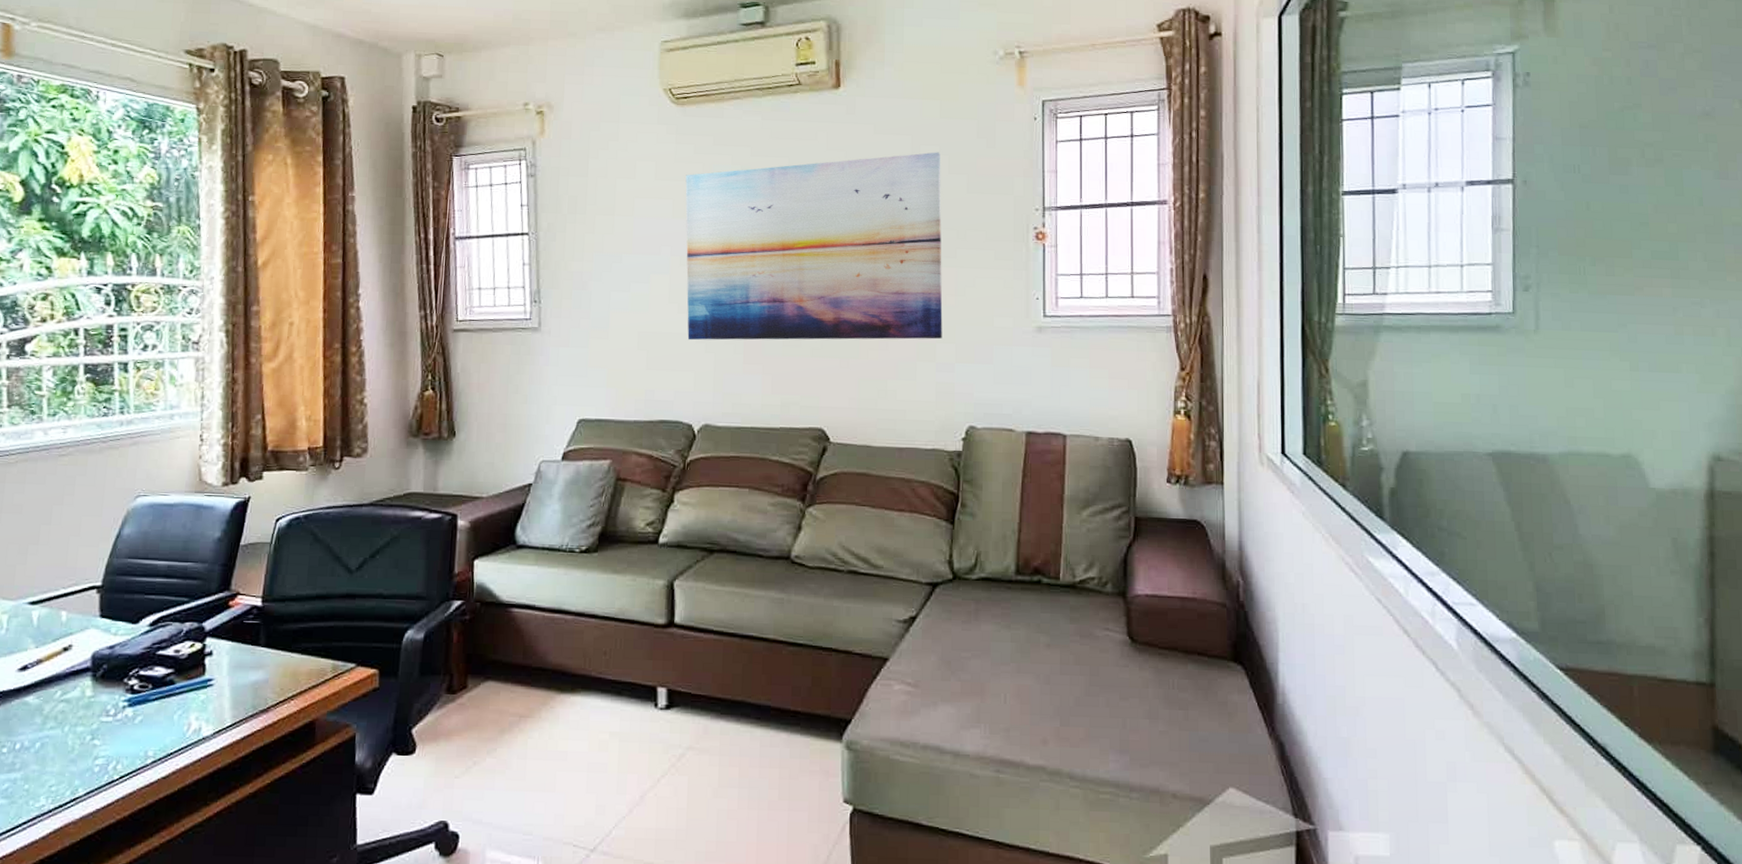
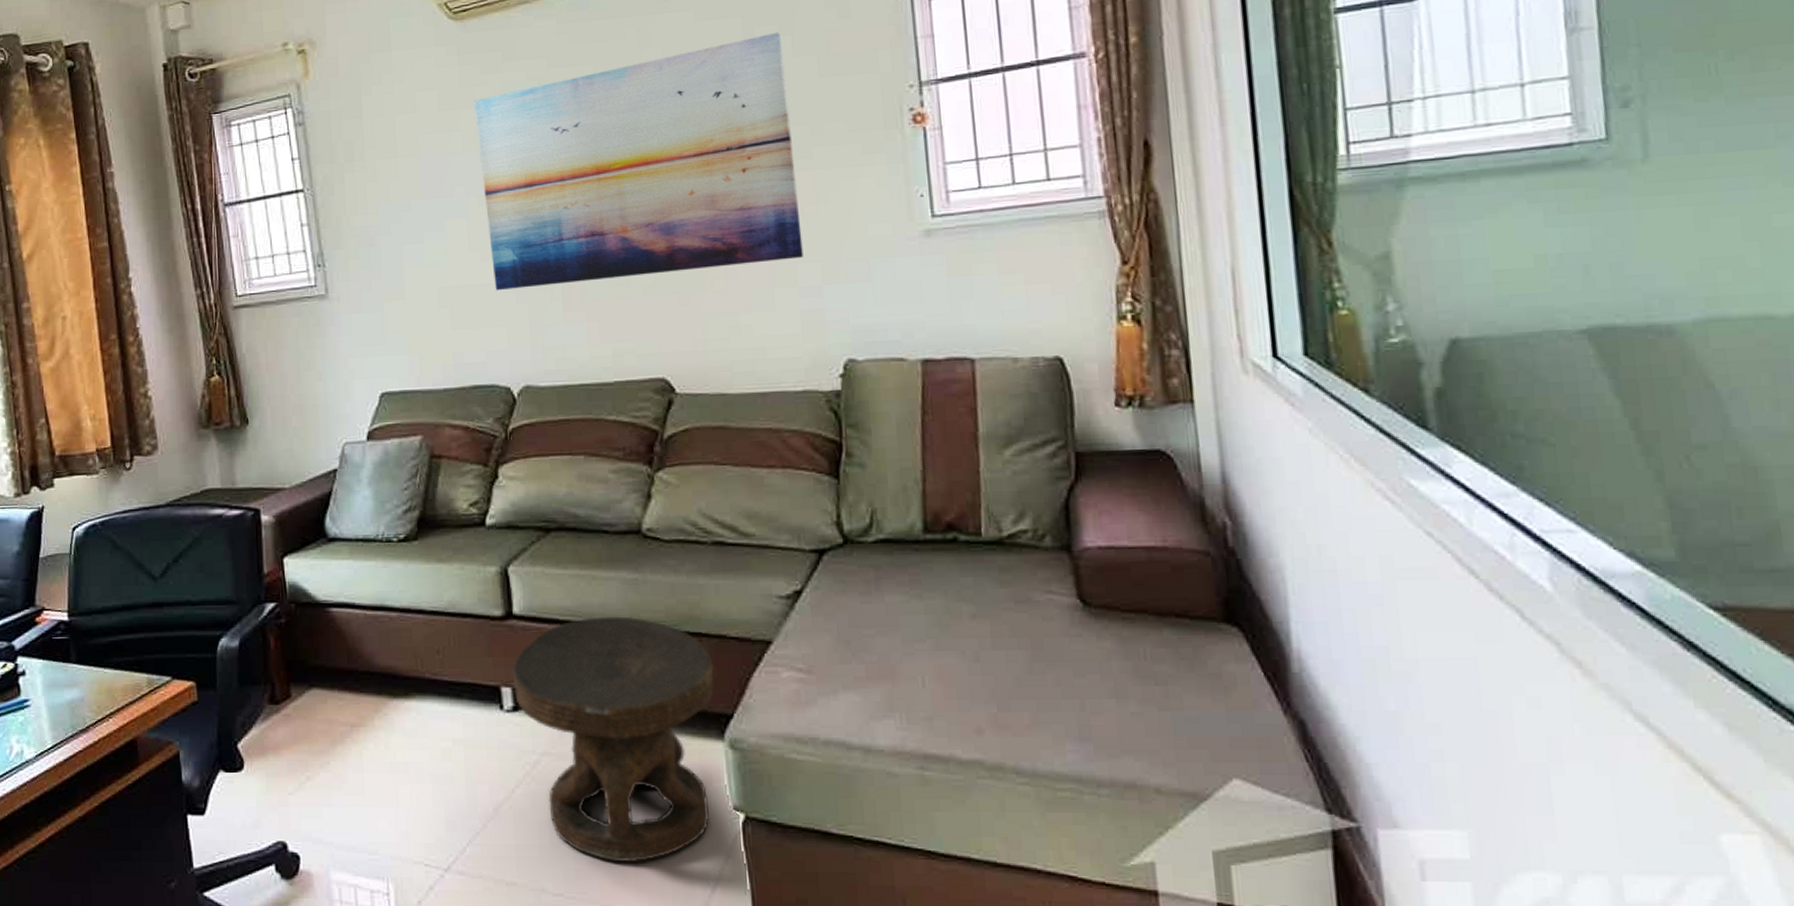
side table: none [668,629,839,846] -> present [512,616,714,862]

